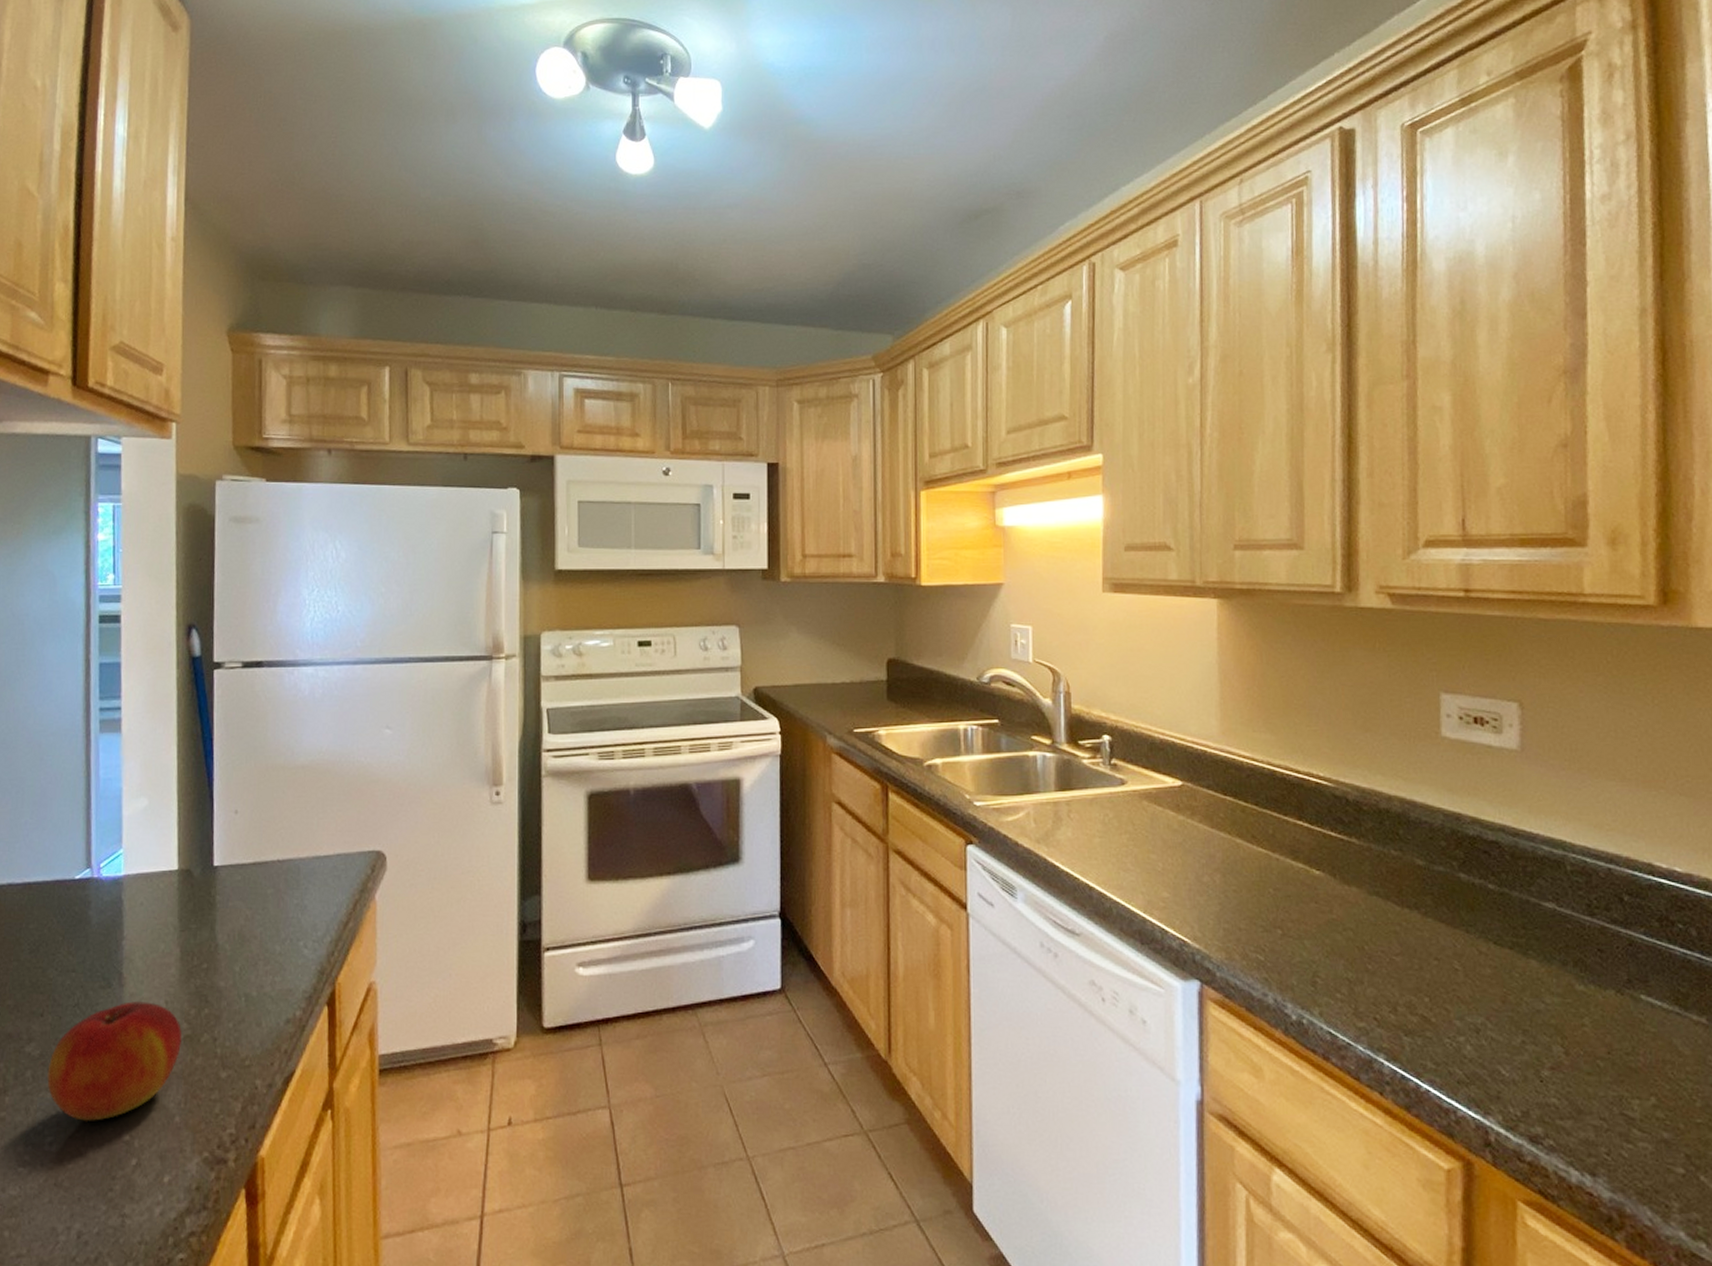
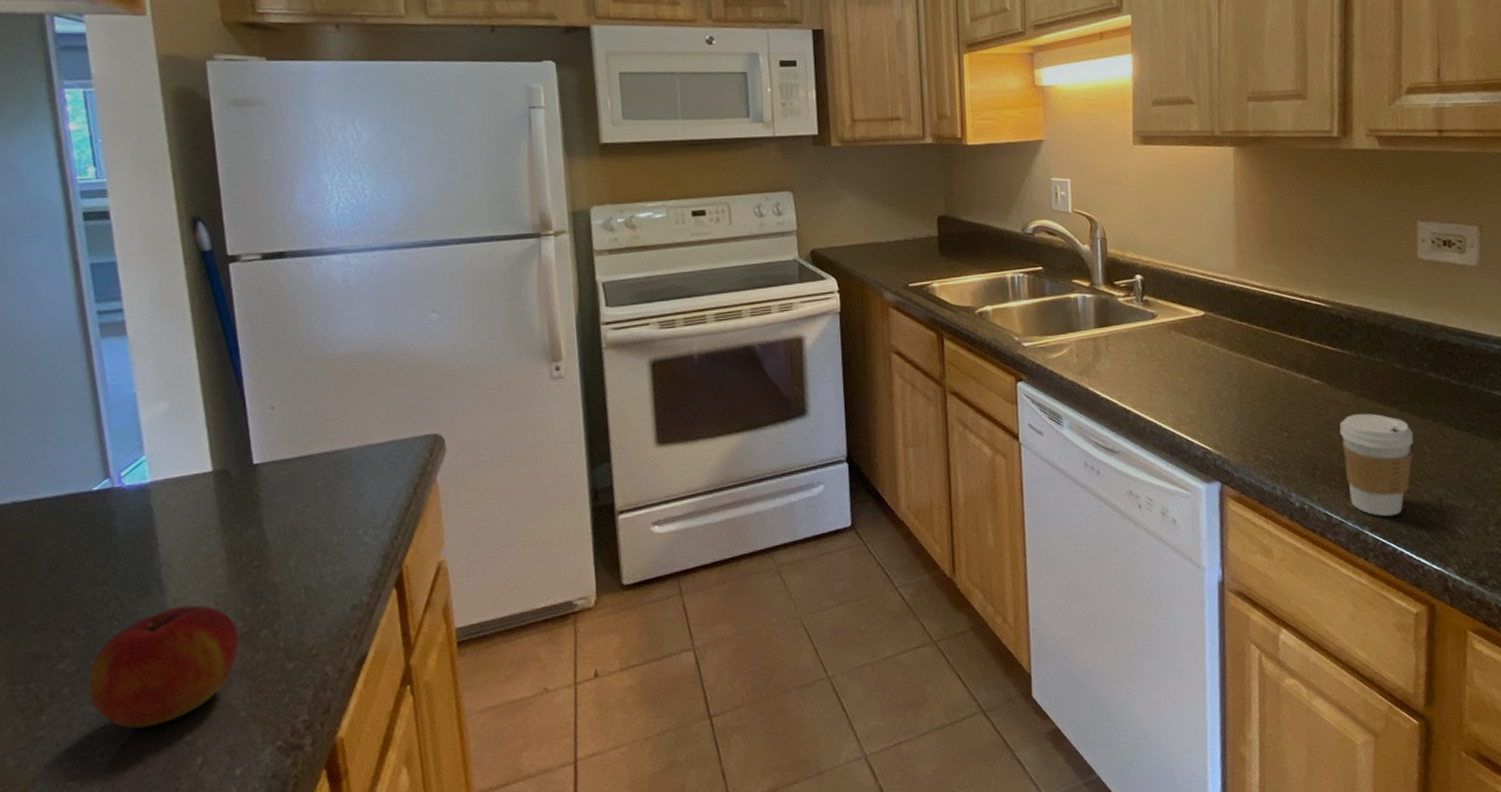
coffee cup: none [1346,914,1441,1044] -> present [1340,413,1414,517]

